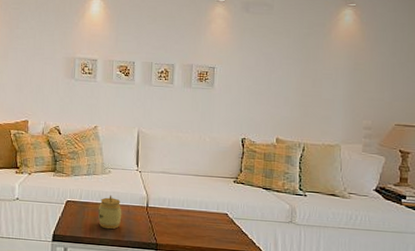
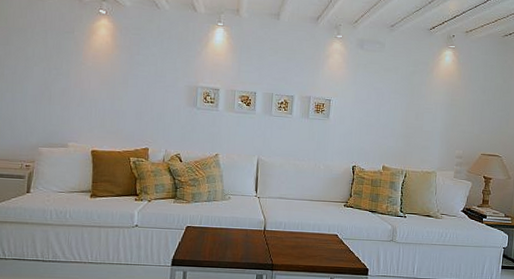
jar: present [98,195,122,229] -> none [217,220,241,253]

